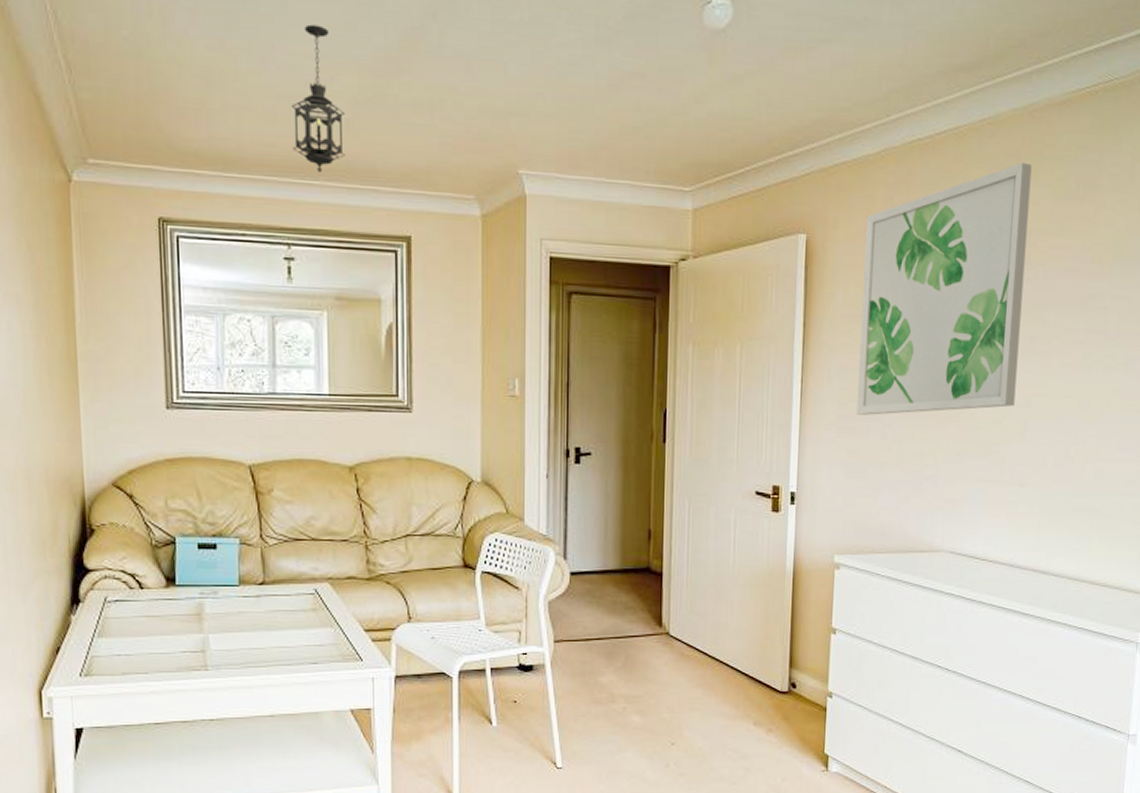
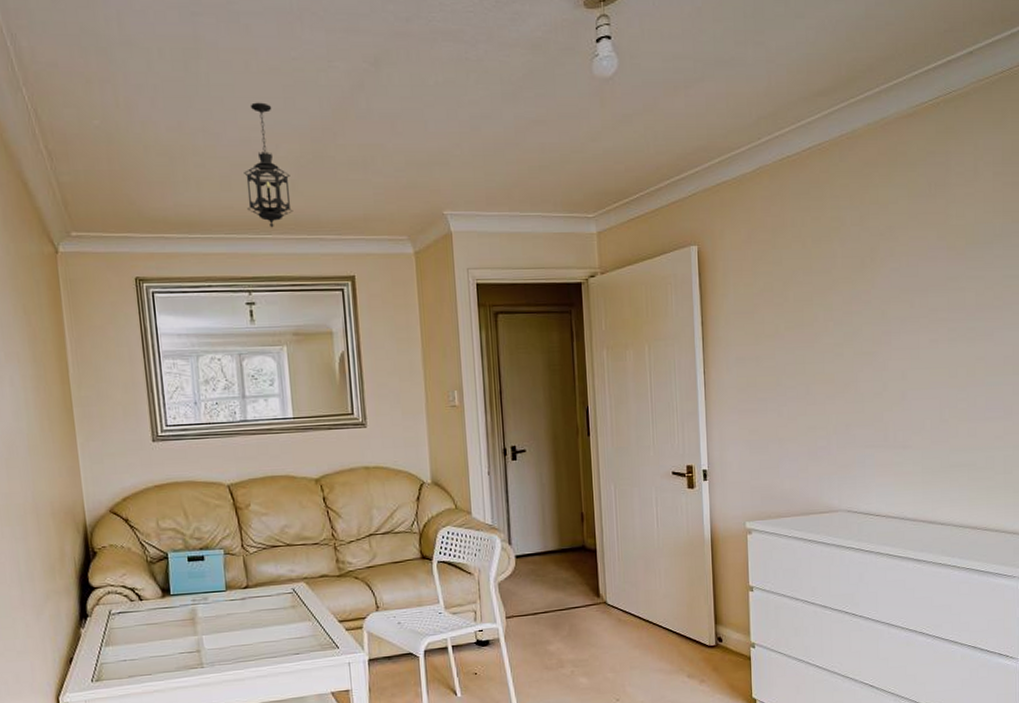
wall art: present [857,162,1032,415] -> none [748,169,892,398]

